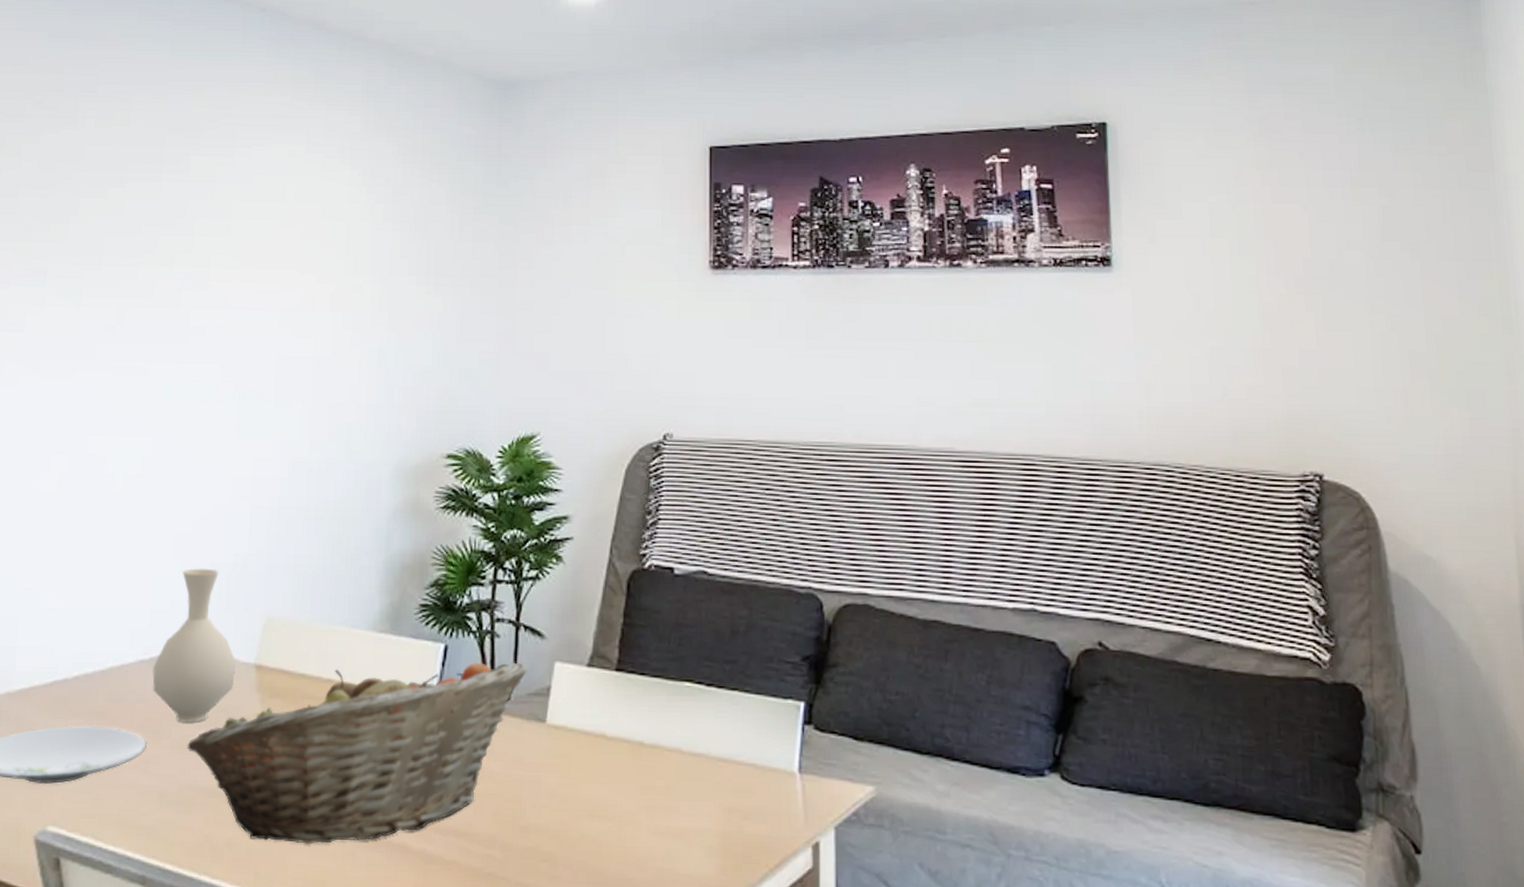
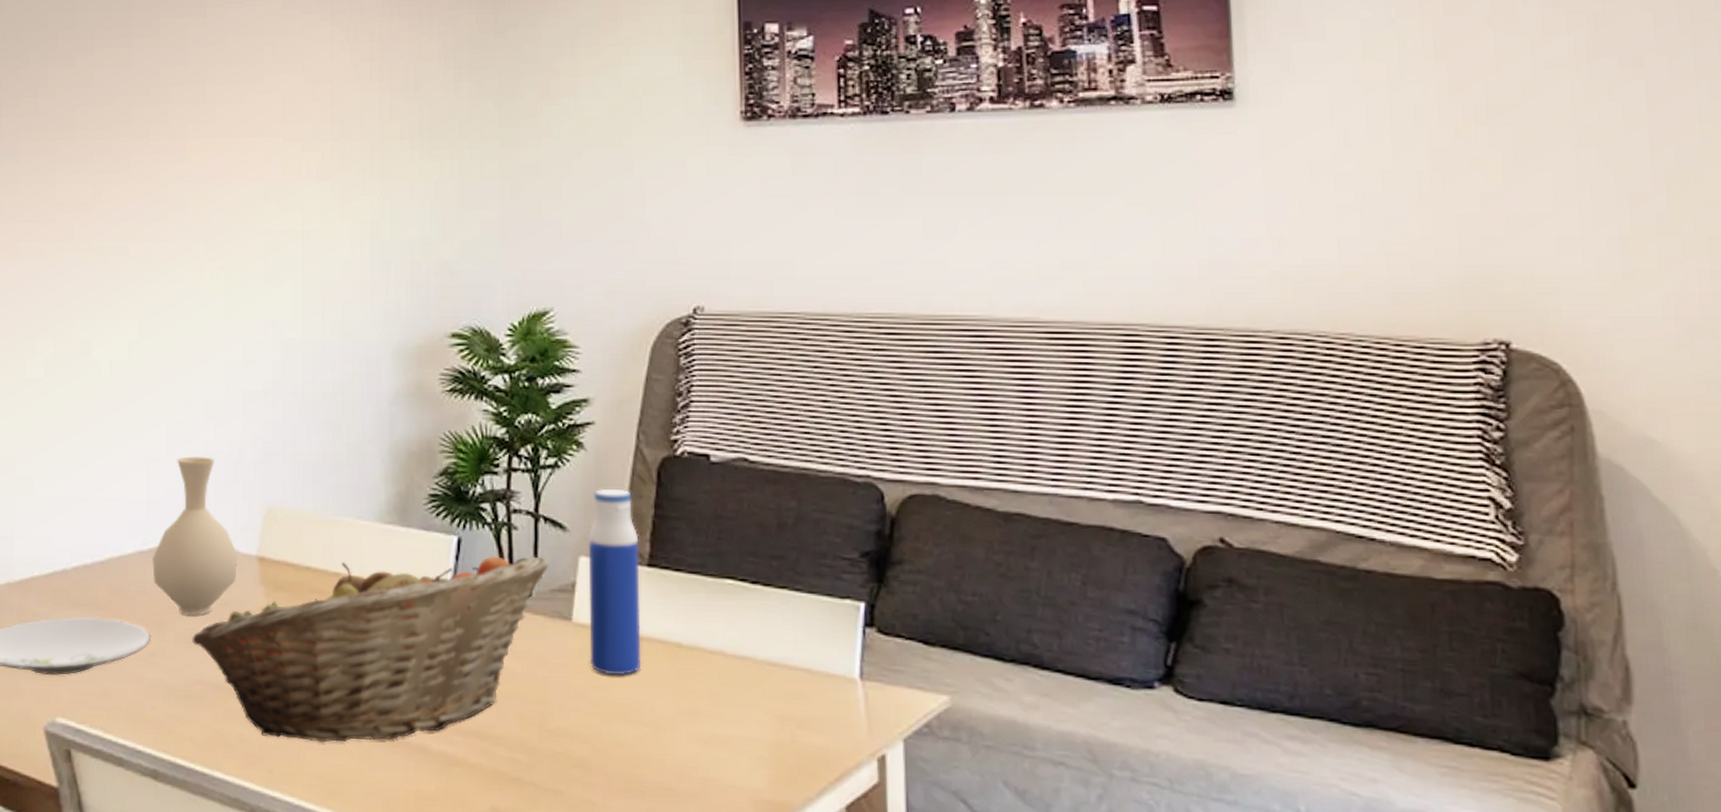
water bottle: none [561,598,609,774] -> present [588,488,642,676]

